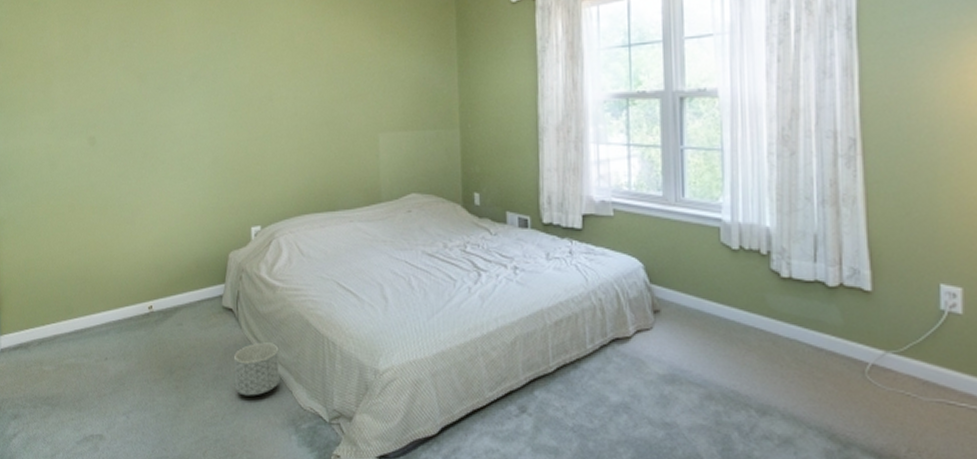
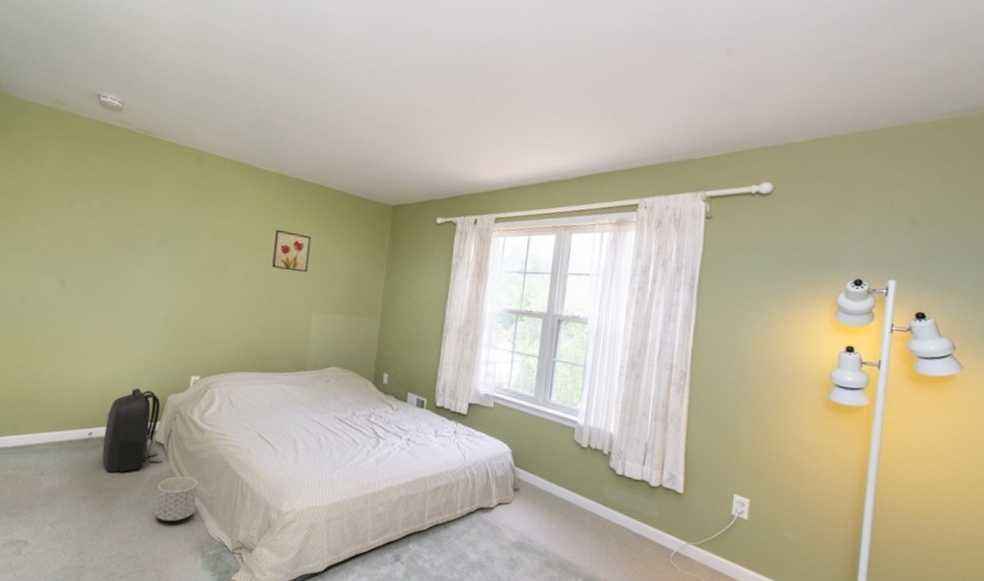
backpack: none [165,249,235,349] -> present [102,388,163,473]
wall art: none [321,40,365,88] -> present [272,229,312,273]

